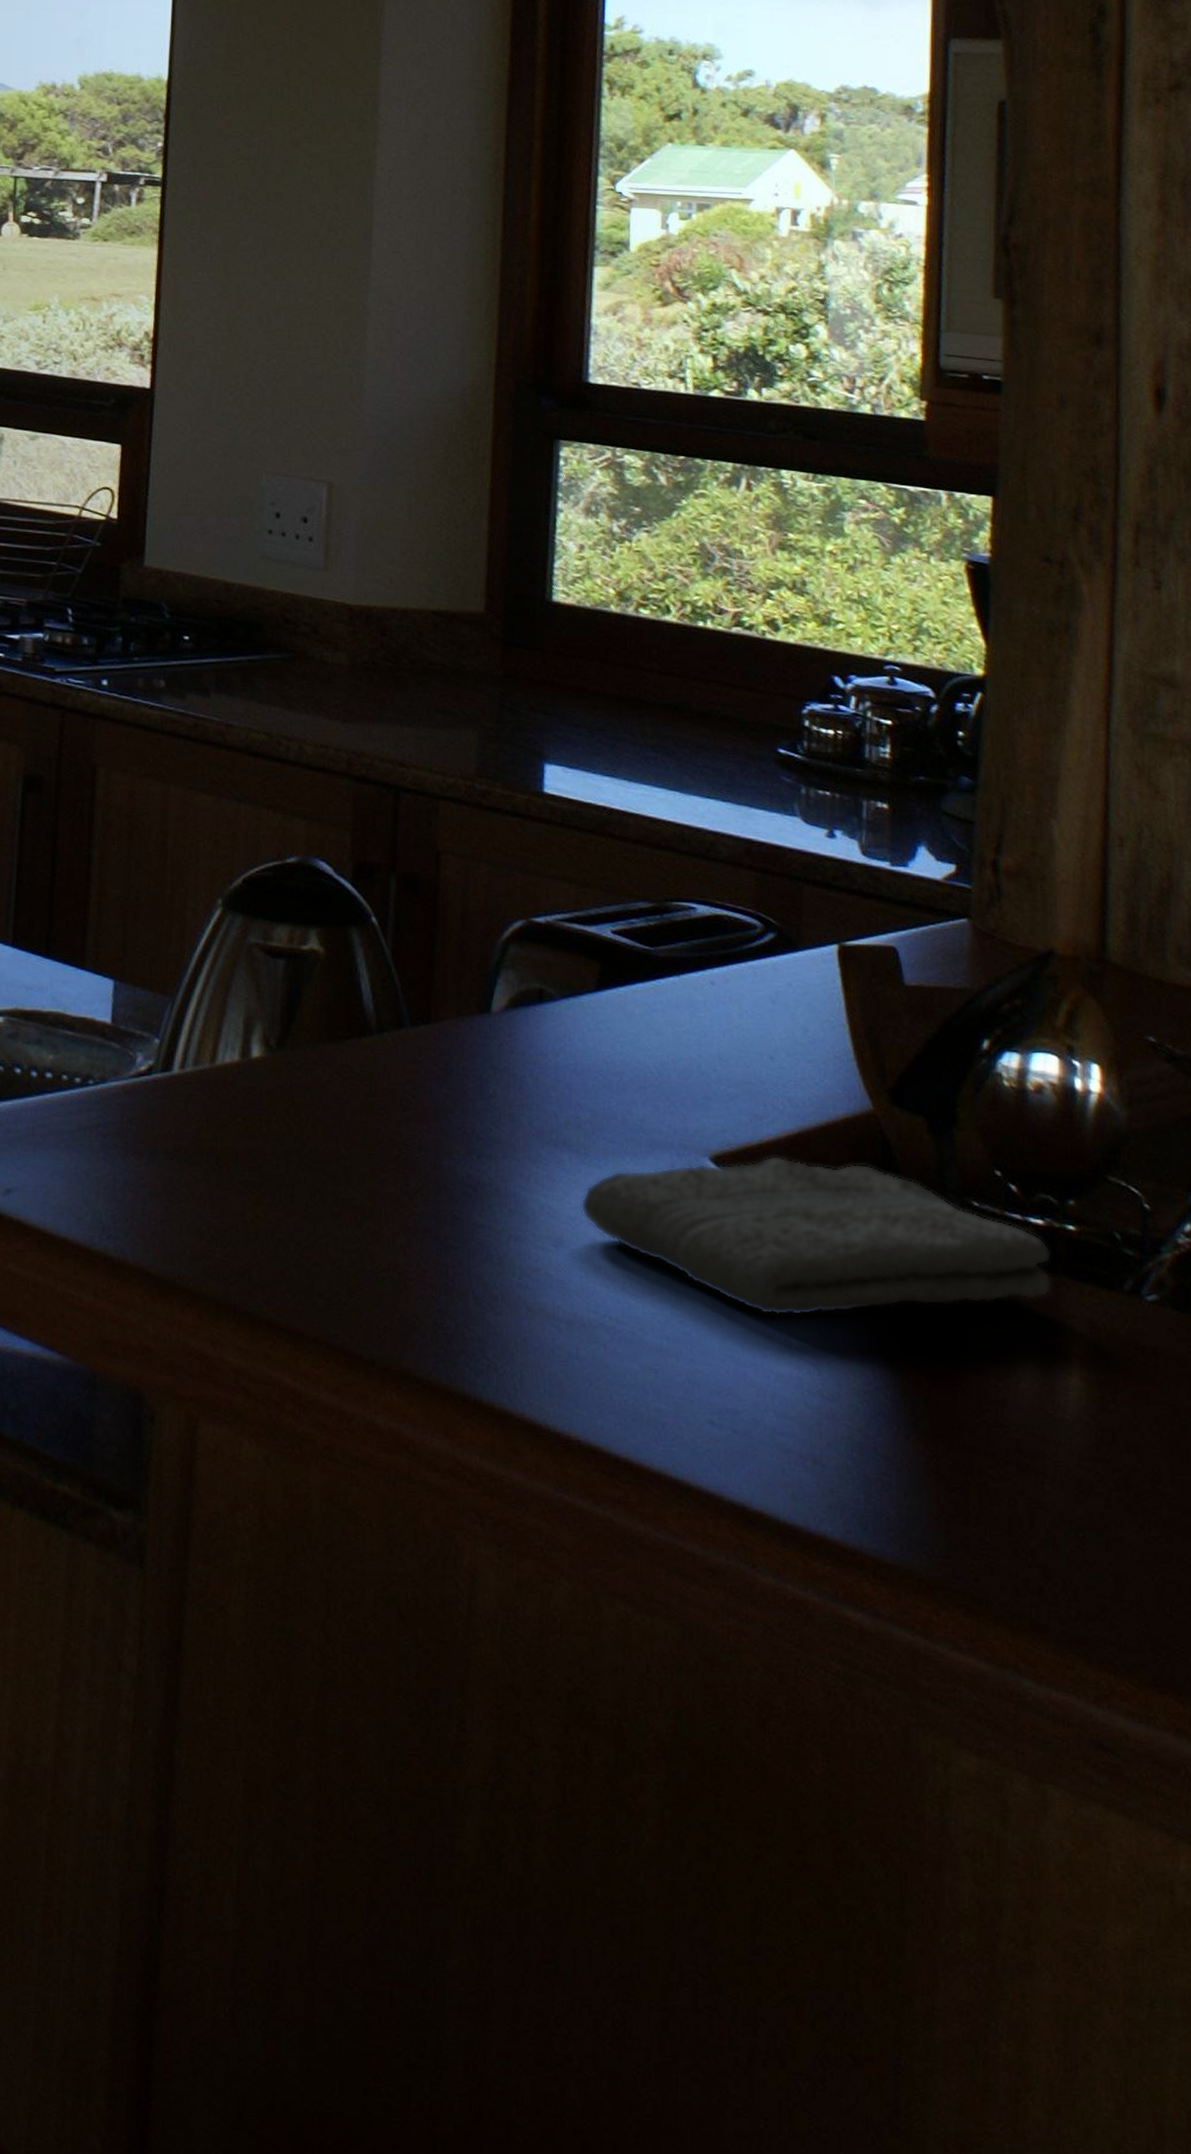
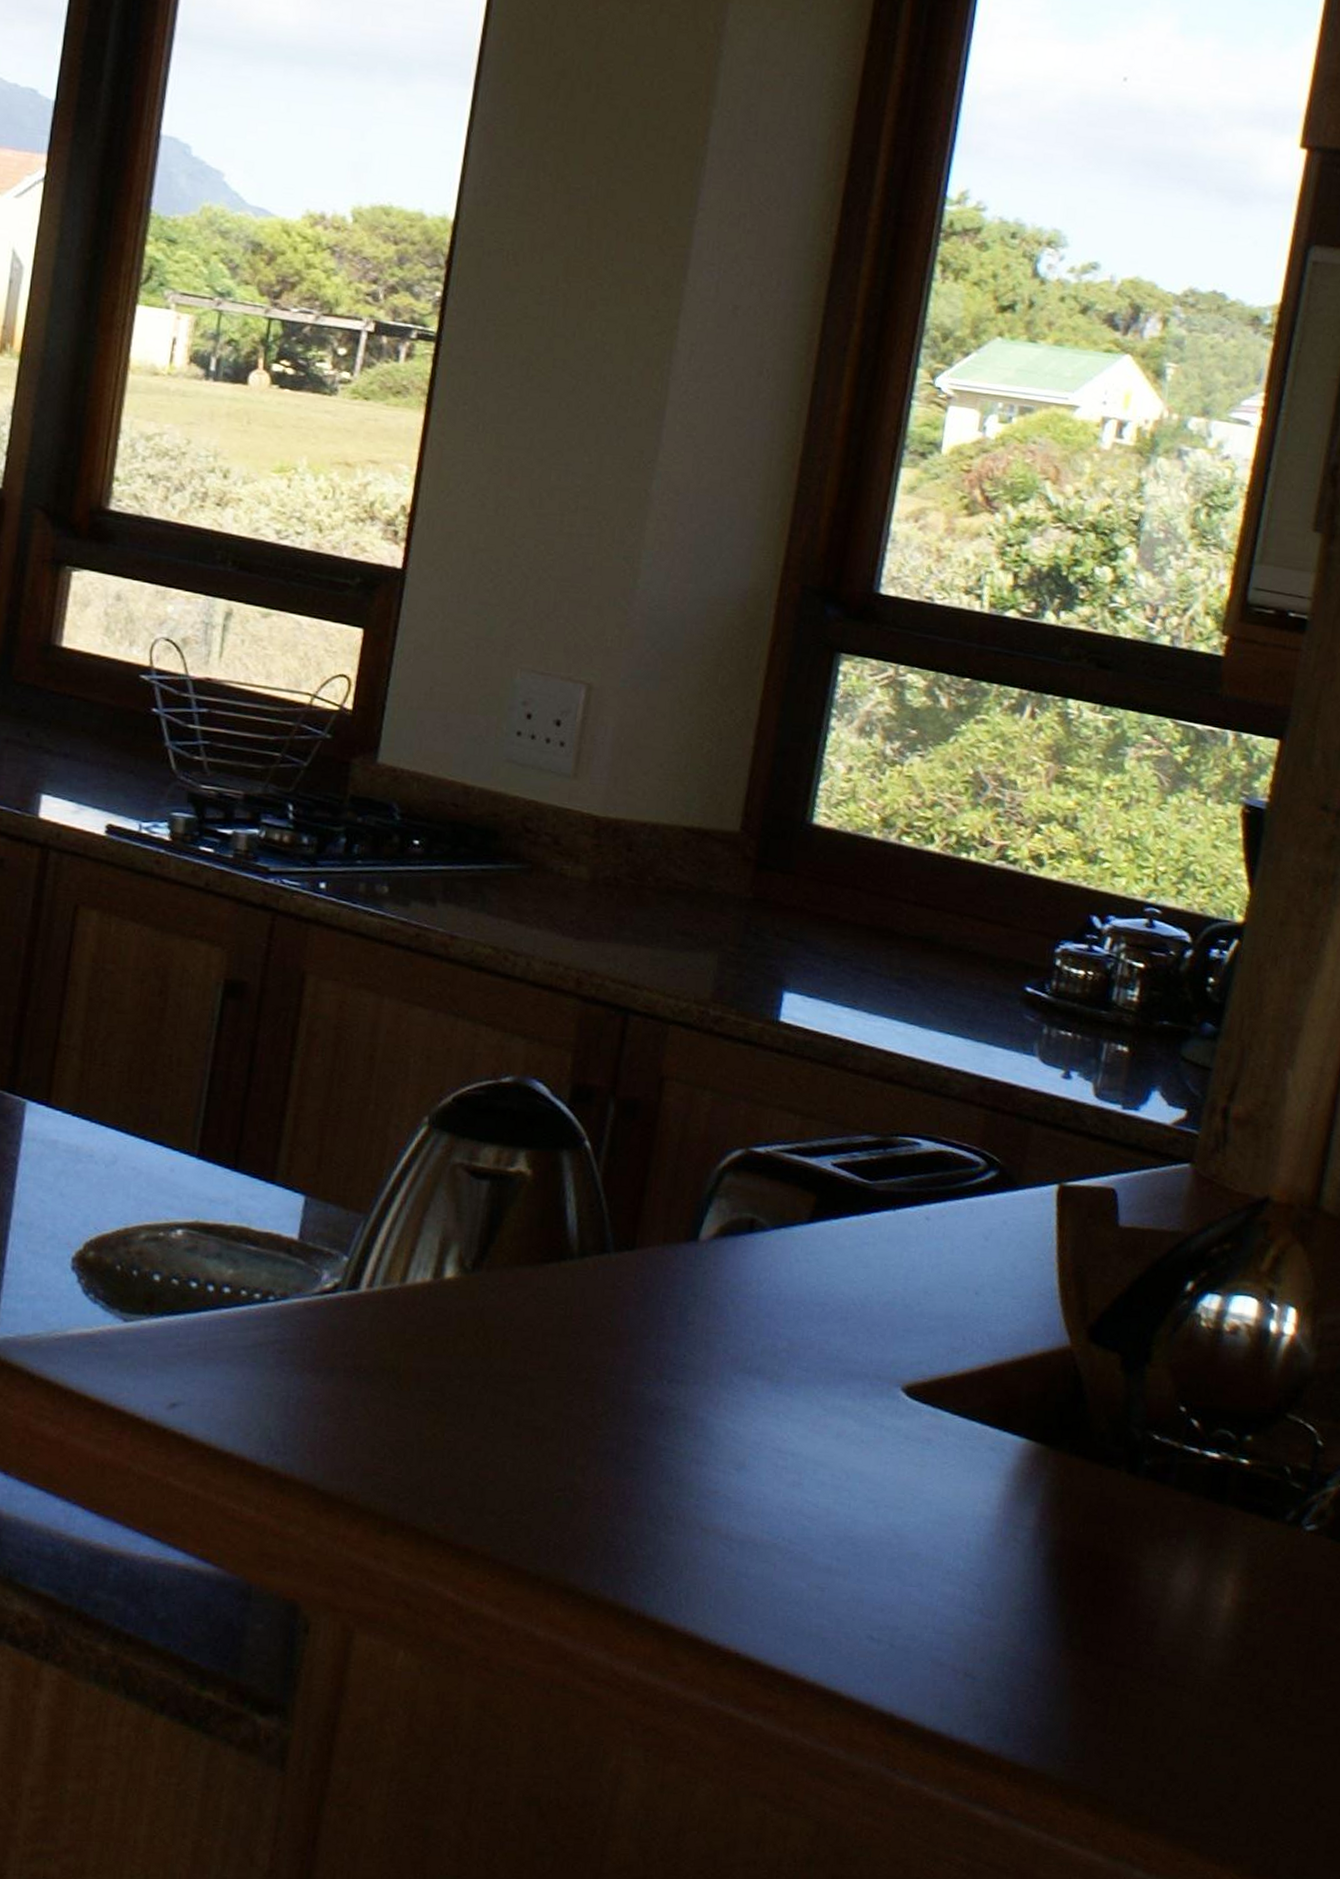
washcloth: present [581,1155,1053,1316] -> none [767,1387,1223,1540]

